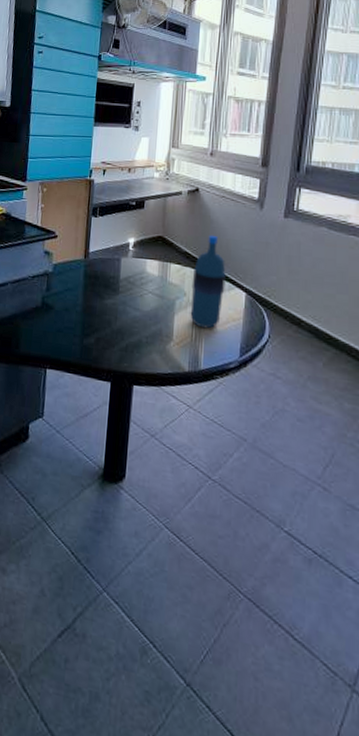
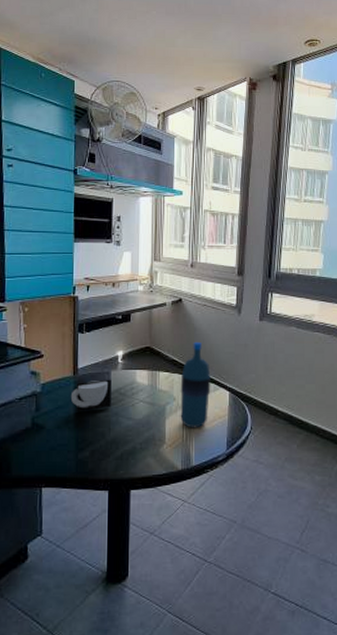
coffee cup: none [80,266,121,297] -> present [70,379,111,412]

